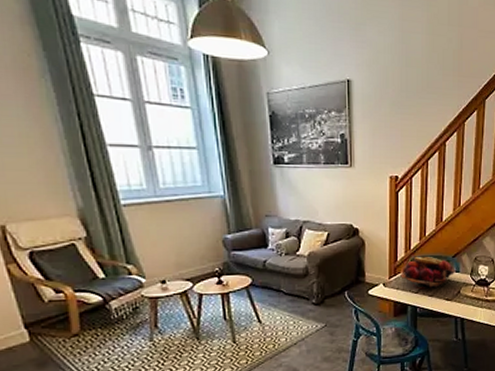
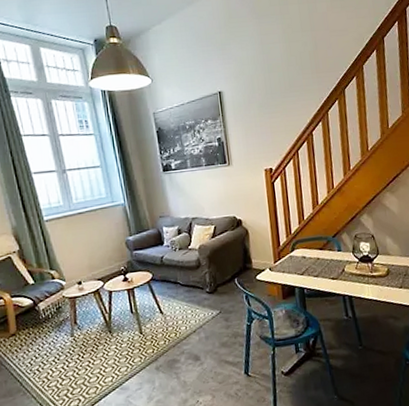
fruit basket: present [400,256,456,290] -> none [284,239,338,271]

